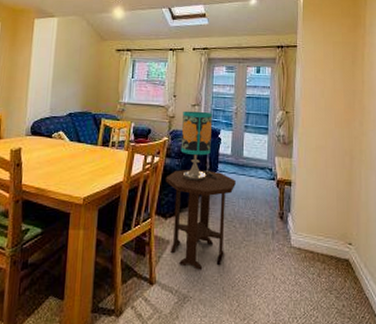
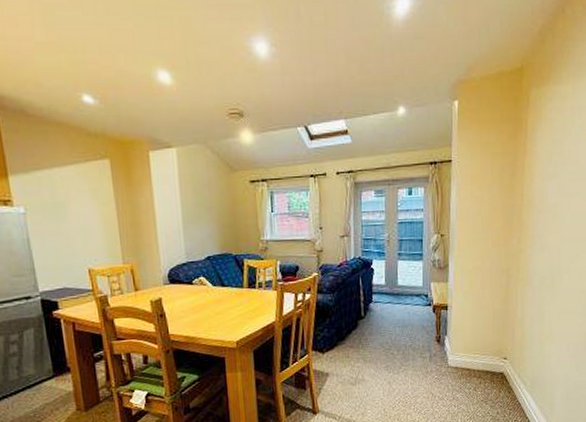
side table: present [165,169,236,270] -> none [319,302,391,397]
table lamp: present [180,111,217,181] -> none [331,242,372,314]

